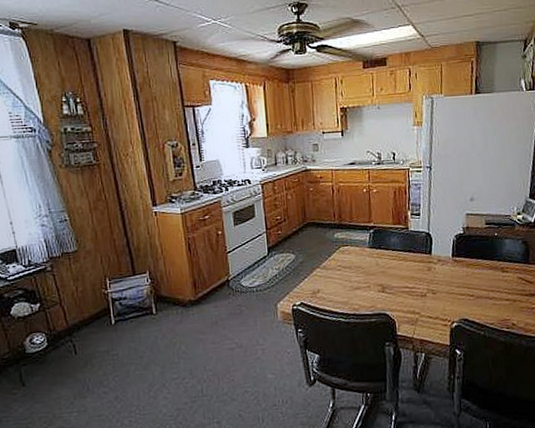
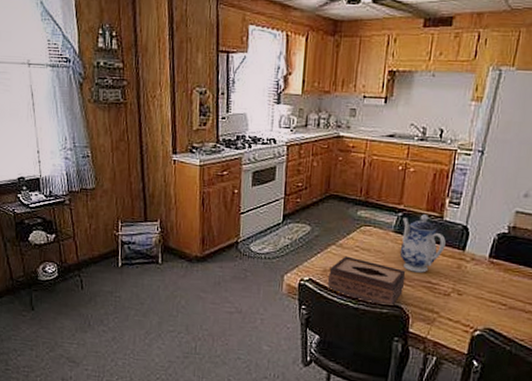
tissue box: none [318,276,387,316] -> present [328,256,406,305]
teapot: none [374,228,415,281] -> present [399,214,446,273]

